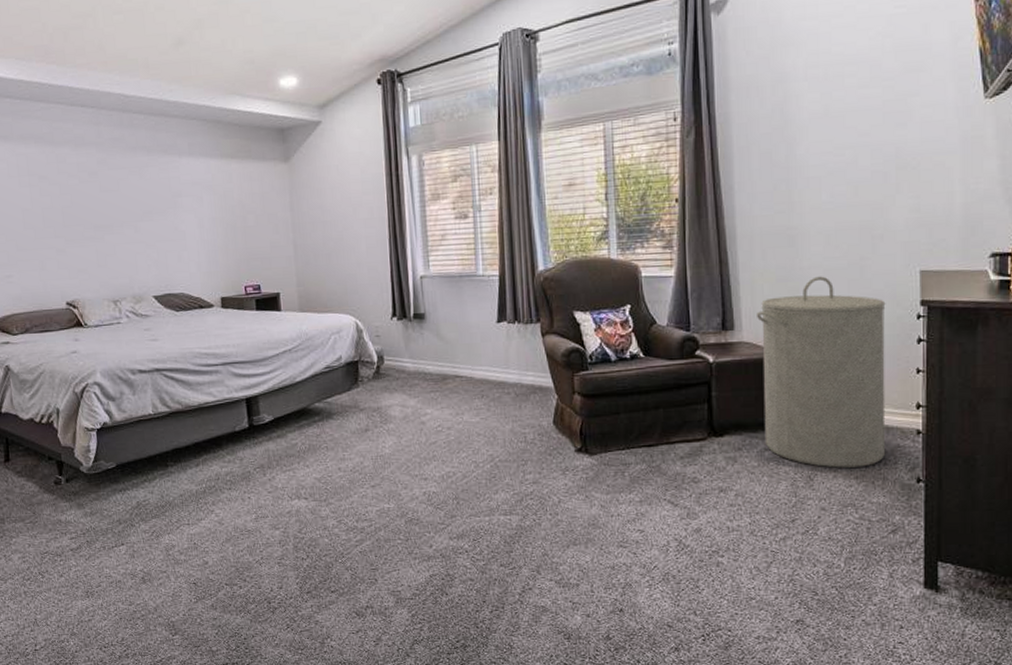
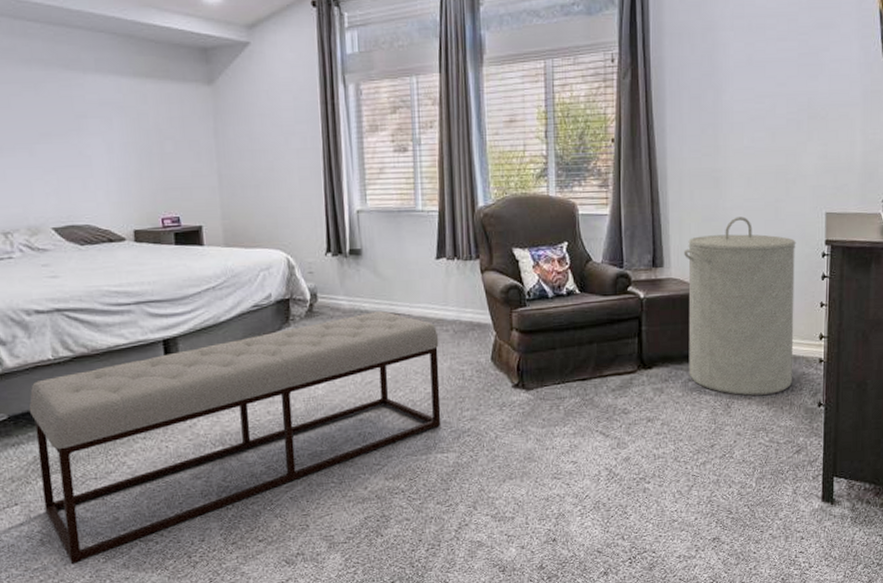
bench: none [133,373,504,603] -> present [29,310,441,565]

